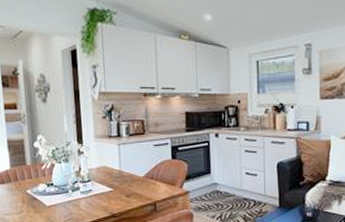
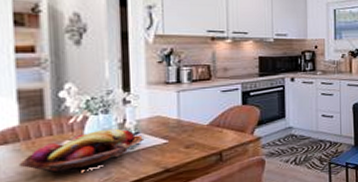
fruit basket: none [12,175,95,211] -> present [19,128,145,173]

